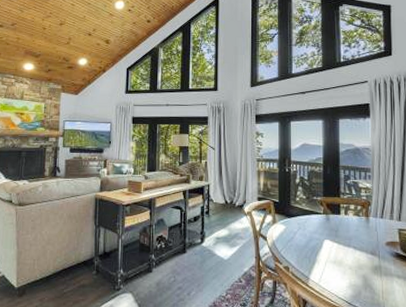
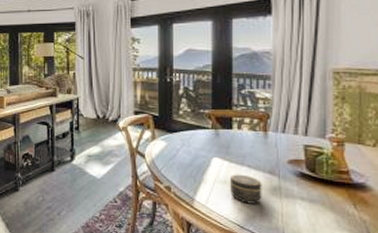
jar: none [338,255,366,282] -> present [229,174,262,204]

